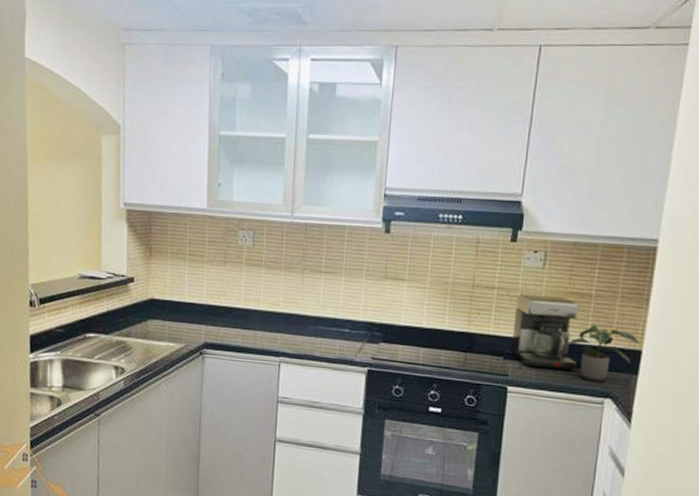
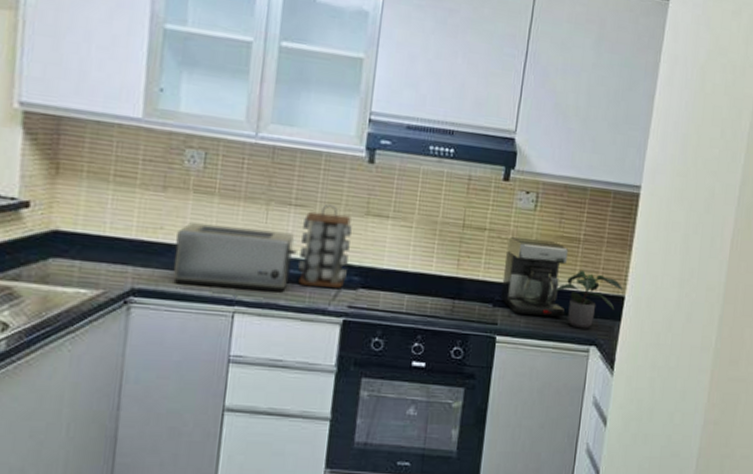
toaster: none [233,290,328,346] -> present [173,223,297,293]
spice rack: none [329,270,373,343] -> present [298,204,352,289]

